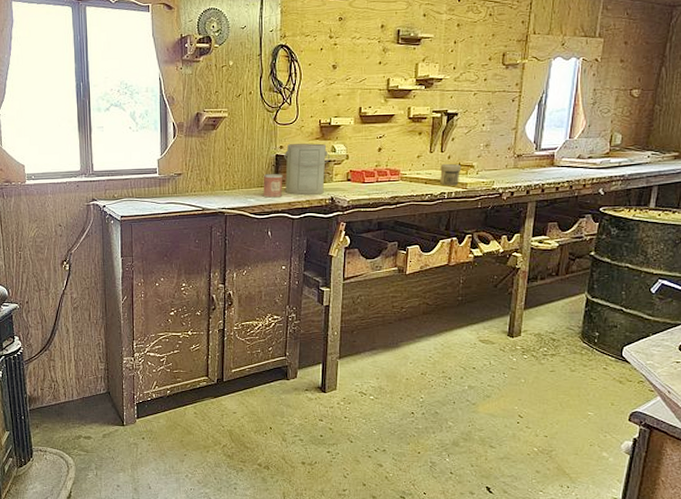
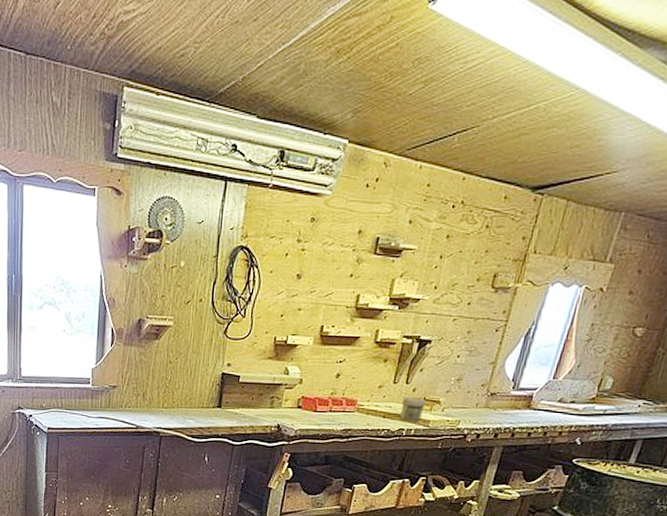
can: present [263,173,283,199] -> none [203,393,227,422]
paint can: present [284,143,331,196] -> none [228,362,282,422]

